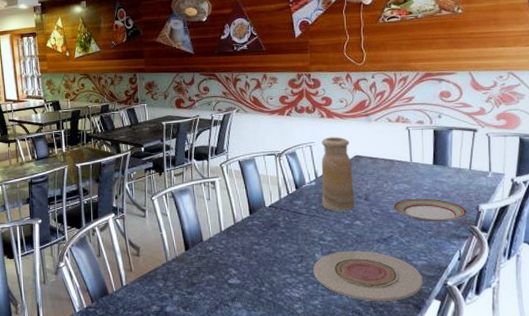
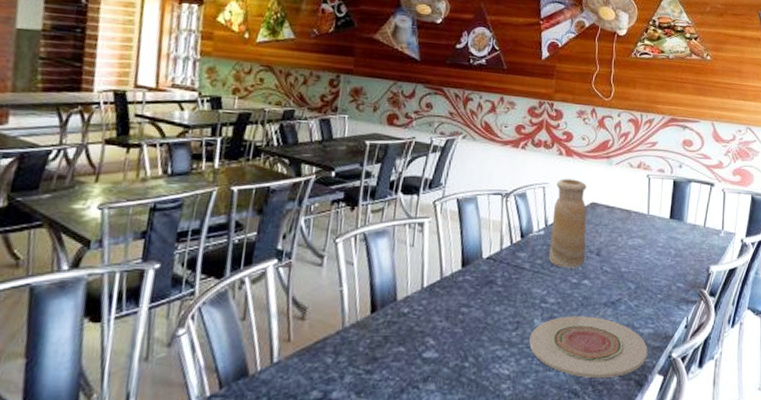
plate: present [393,198,467,222] -> none [625,255,697,284]

